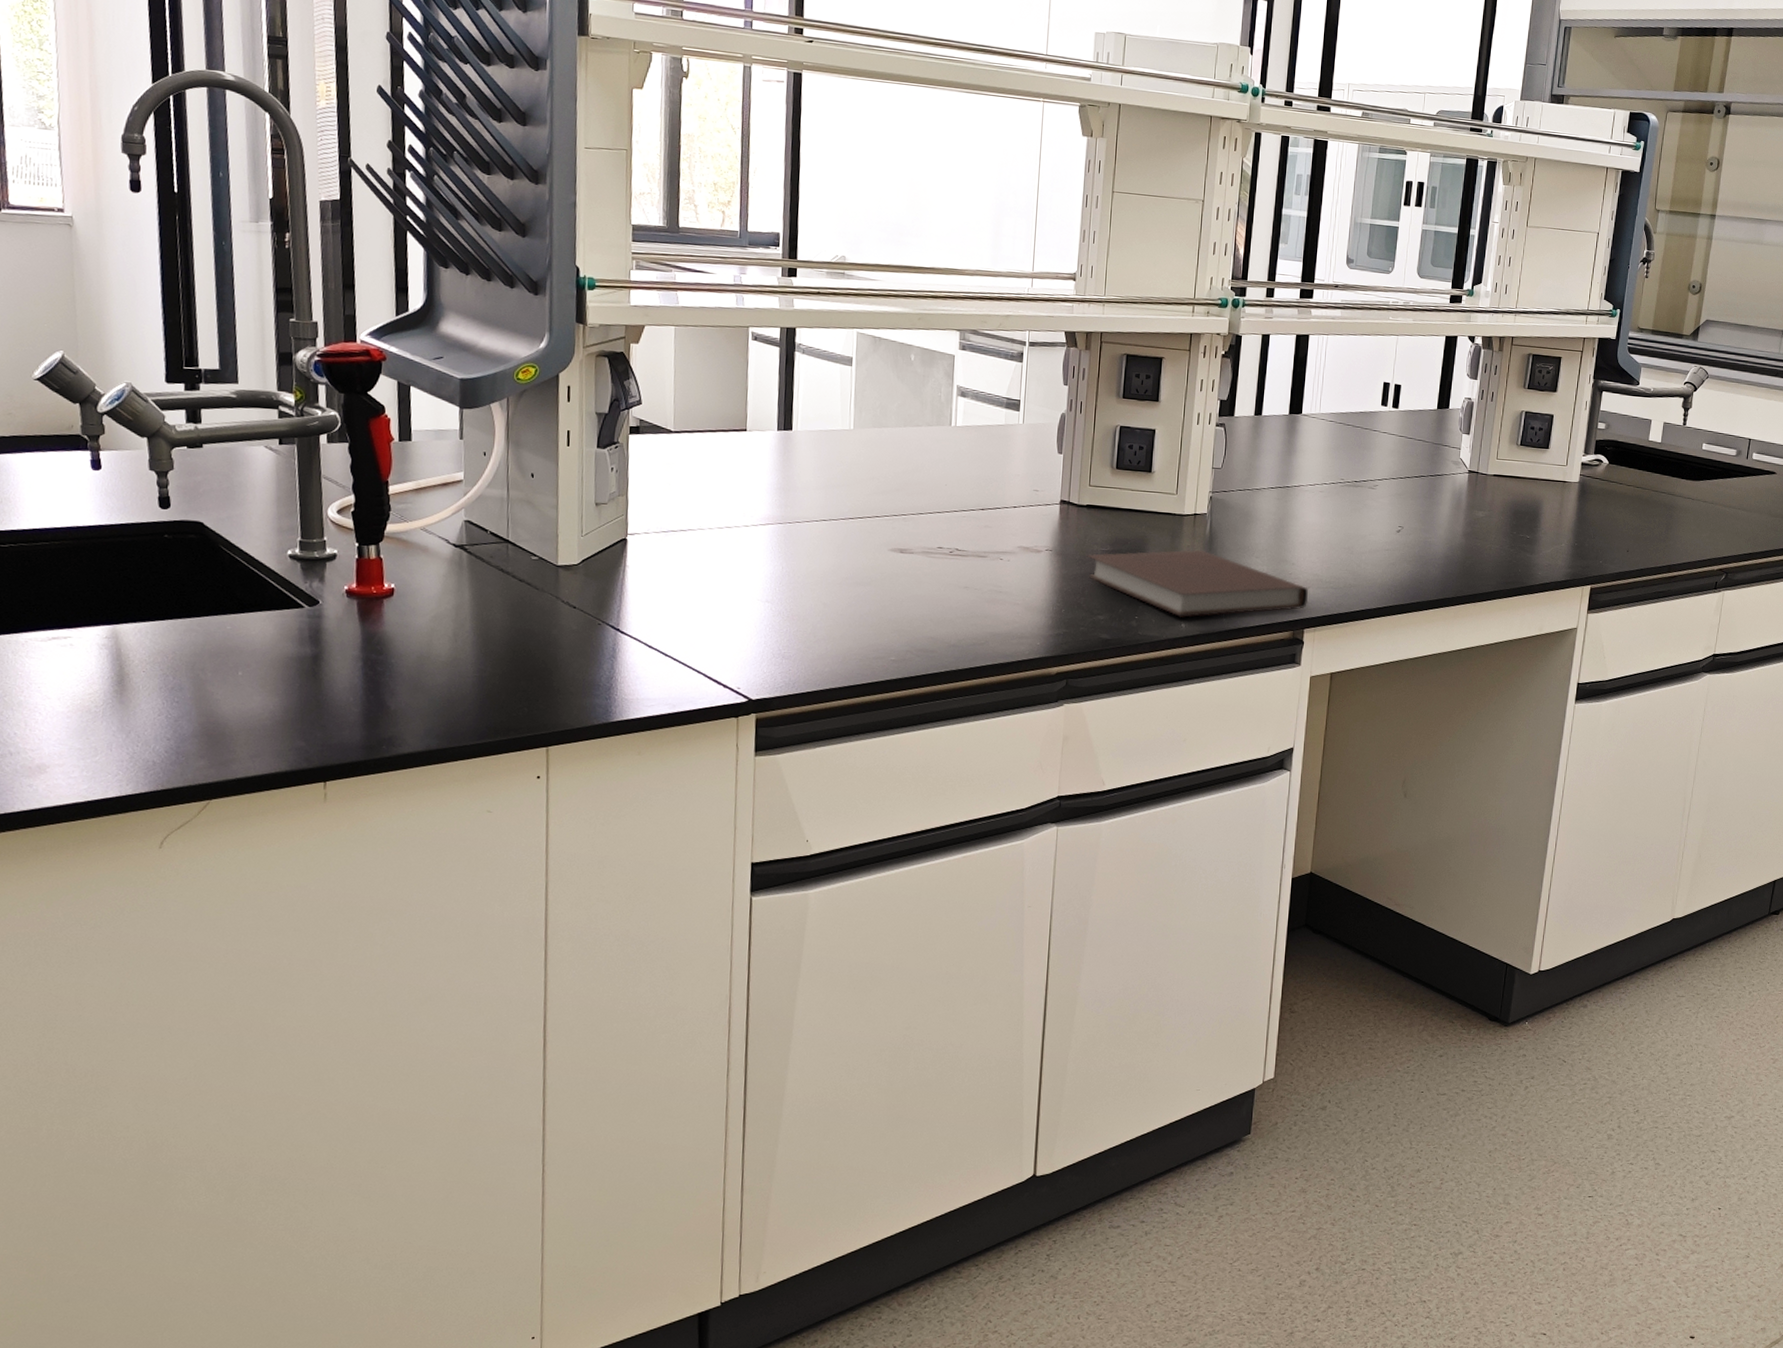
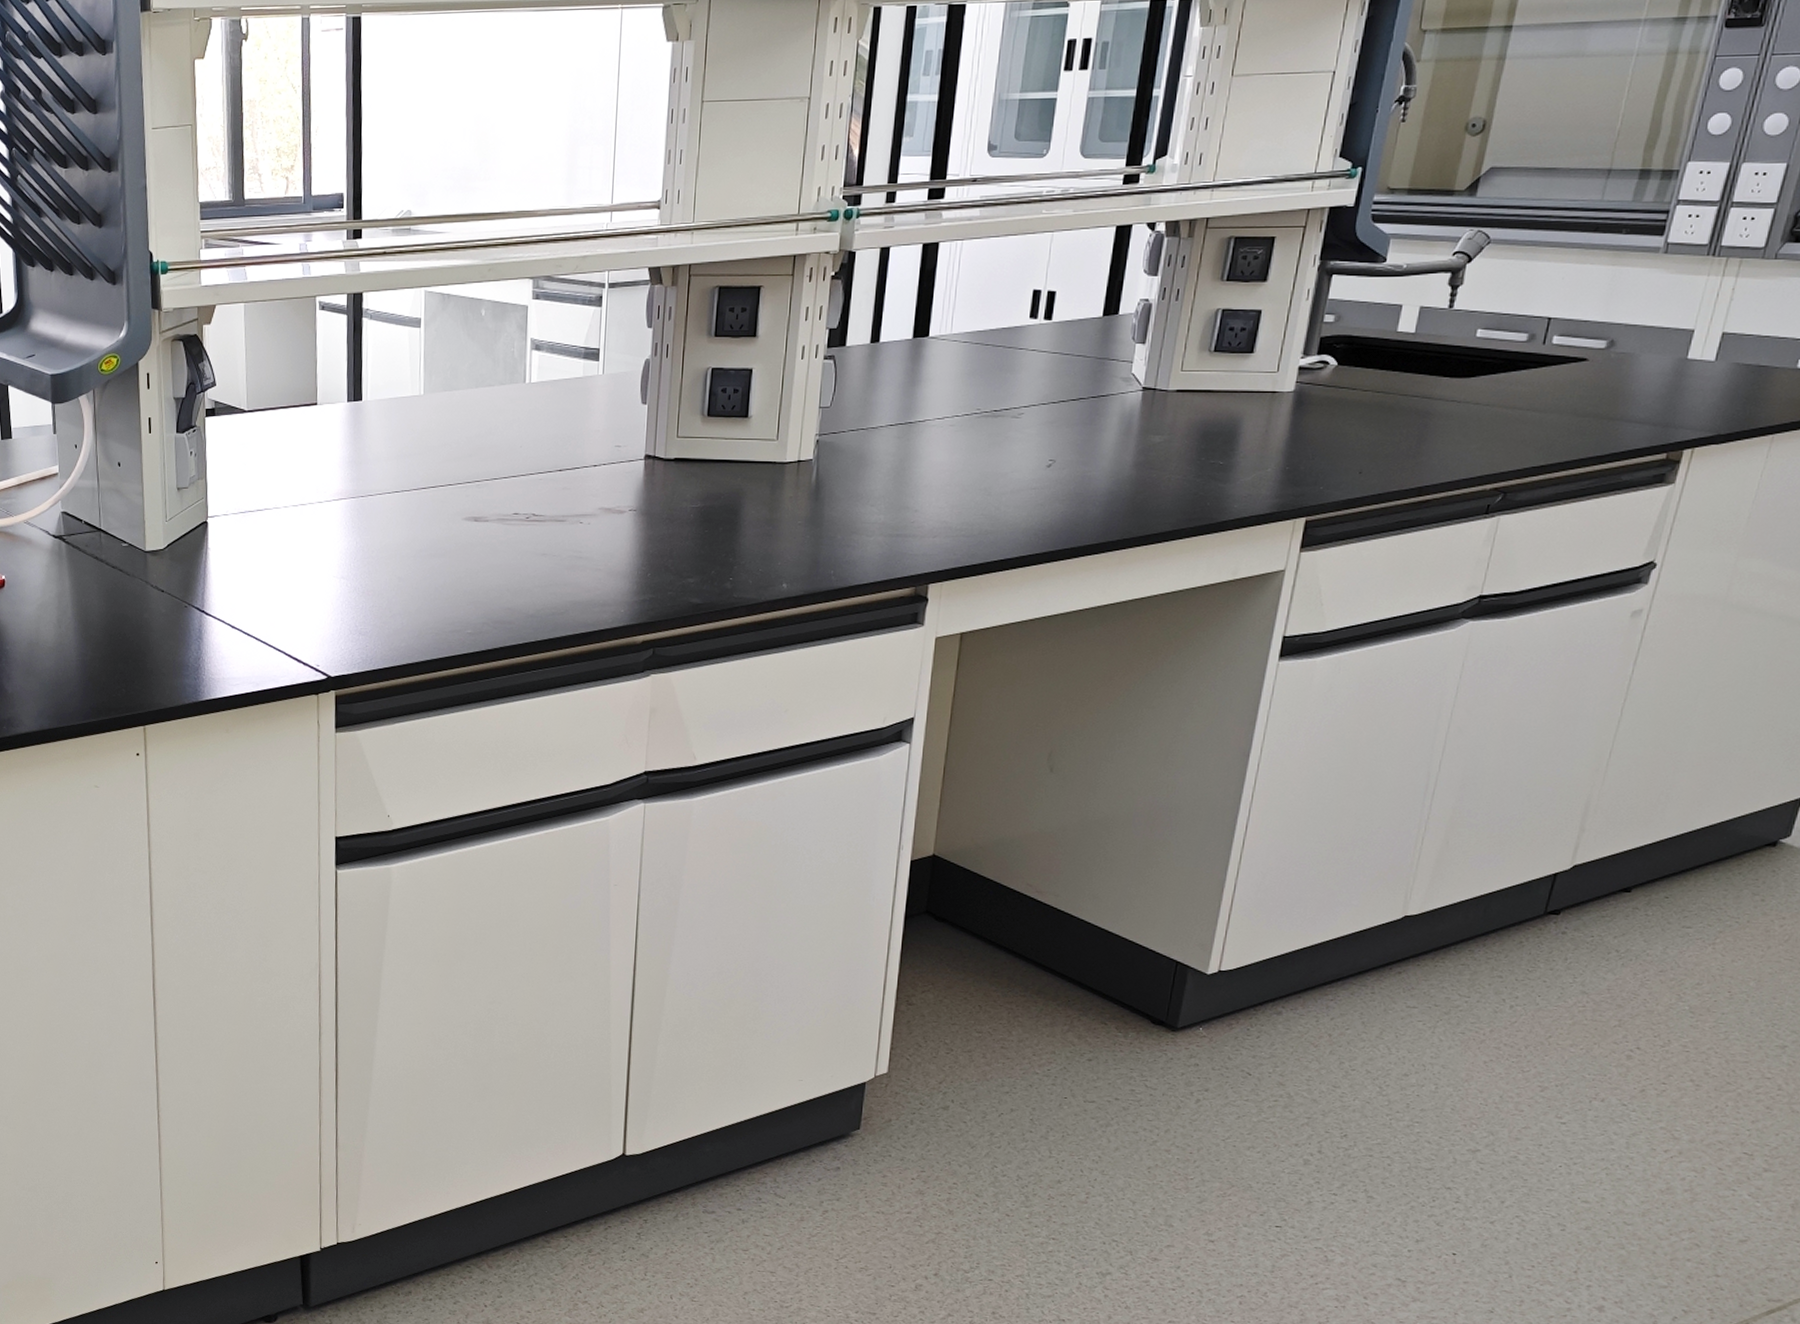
notebook: present [1084,550,1309,618] -> none [672,501,936,577]

